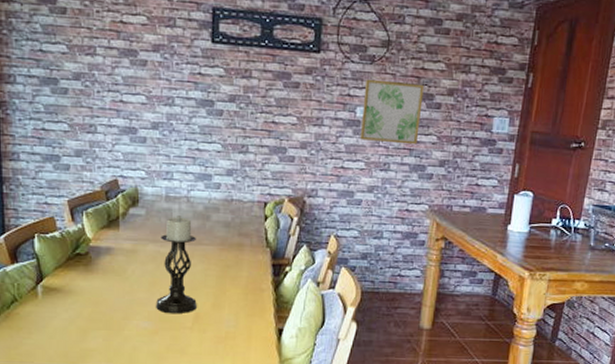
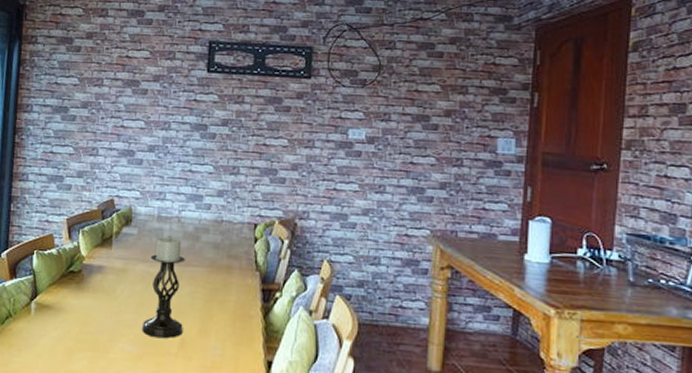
wall art: present [359,79,424,145] -> none [352,102,419,167]

